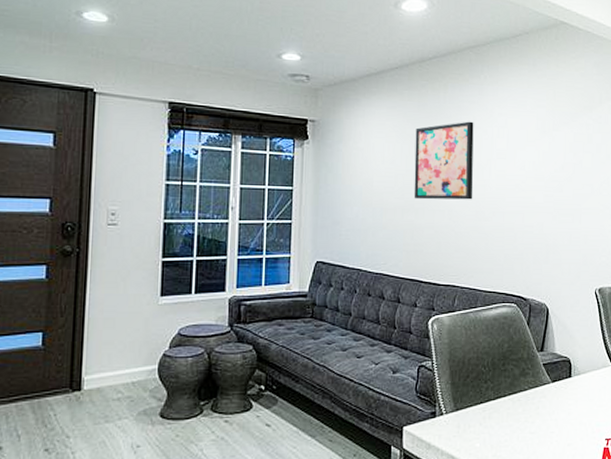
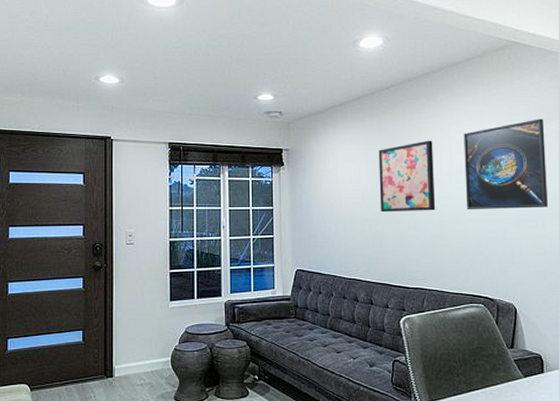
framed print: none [504,106,587,202] -> present [463,118,548,210]

